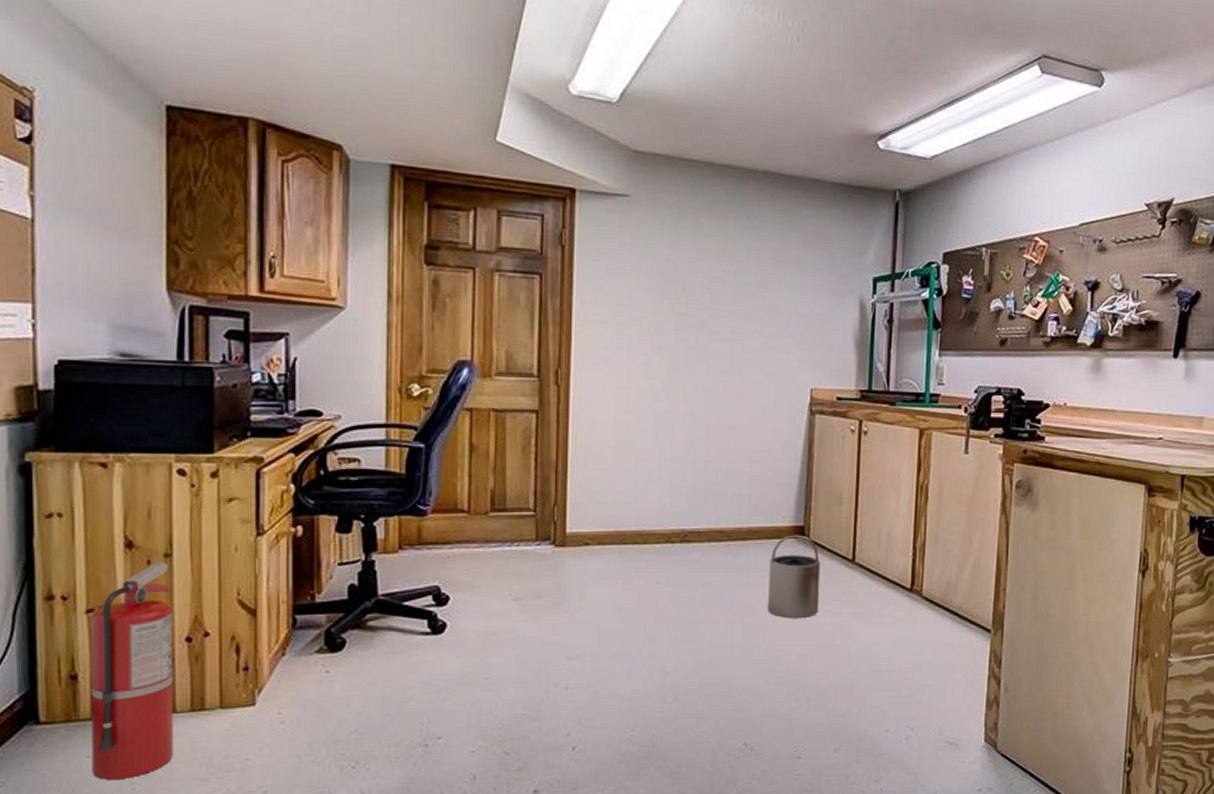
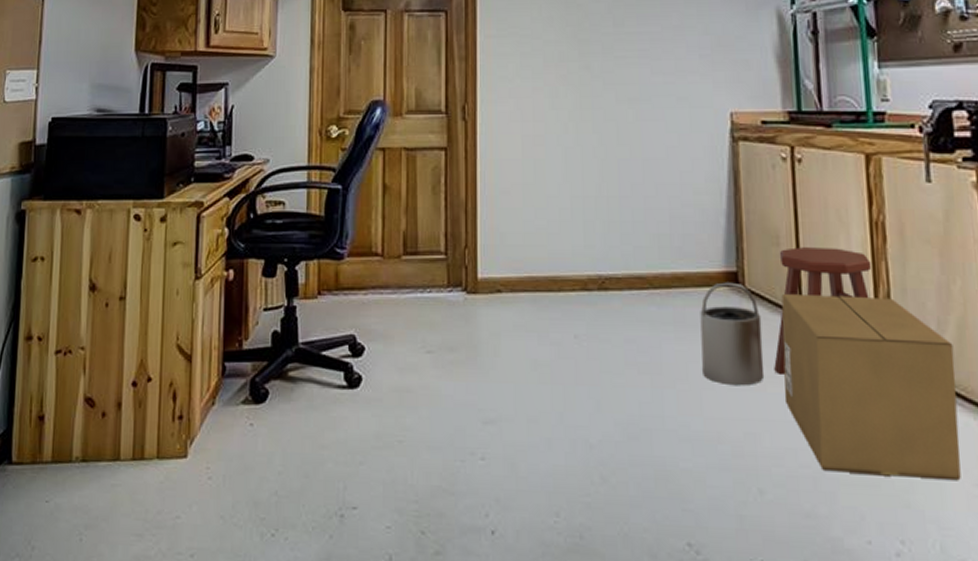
fire extinguisher: present [90,562,174,781] -> none [49,305,123,529]
stool: none [827,506,914,608] -> present [774,247,872,374]
box: none [833,543,968,682] -> present [781,293,961,481]

